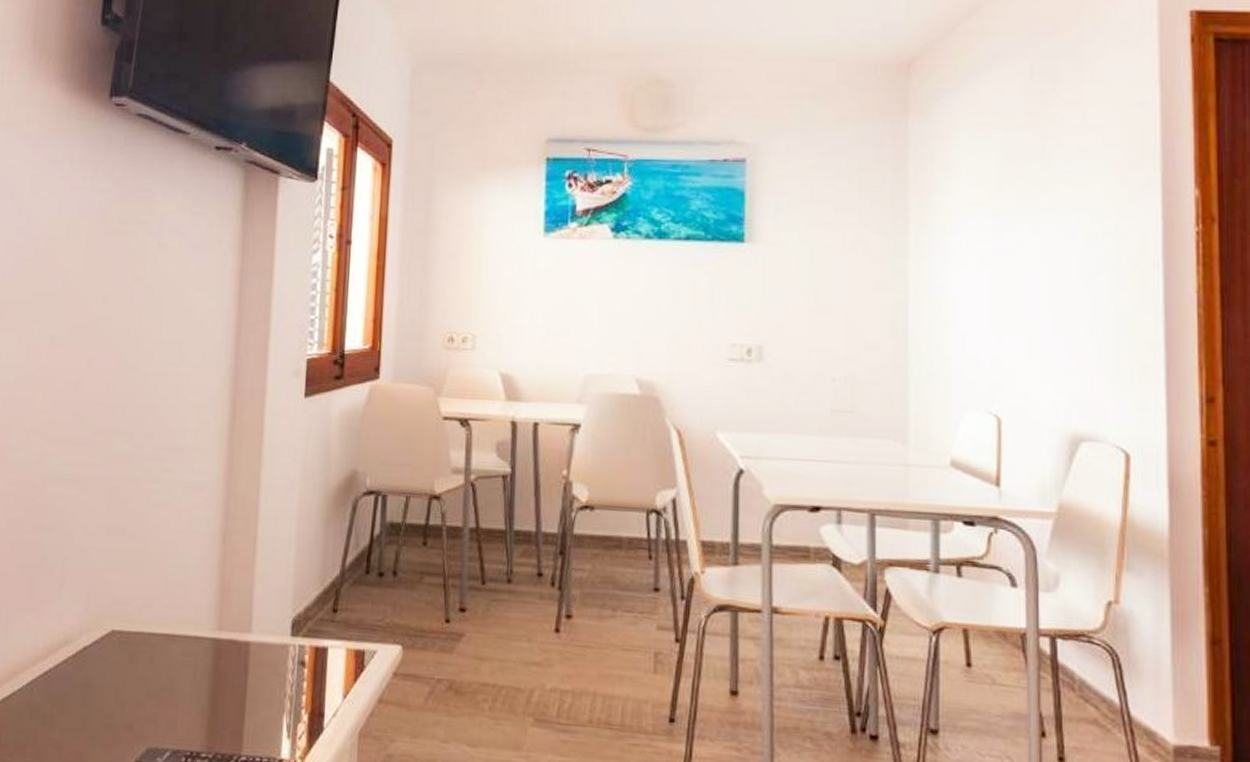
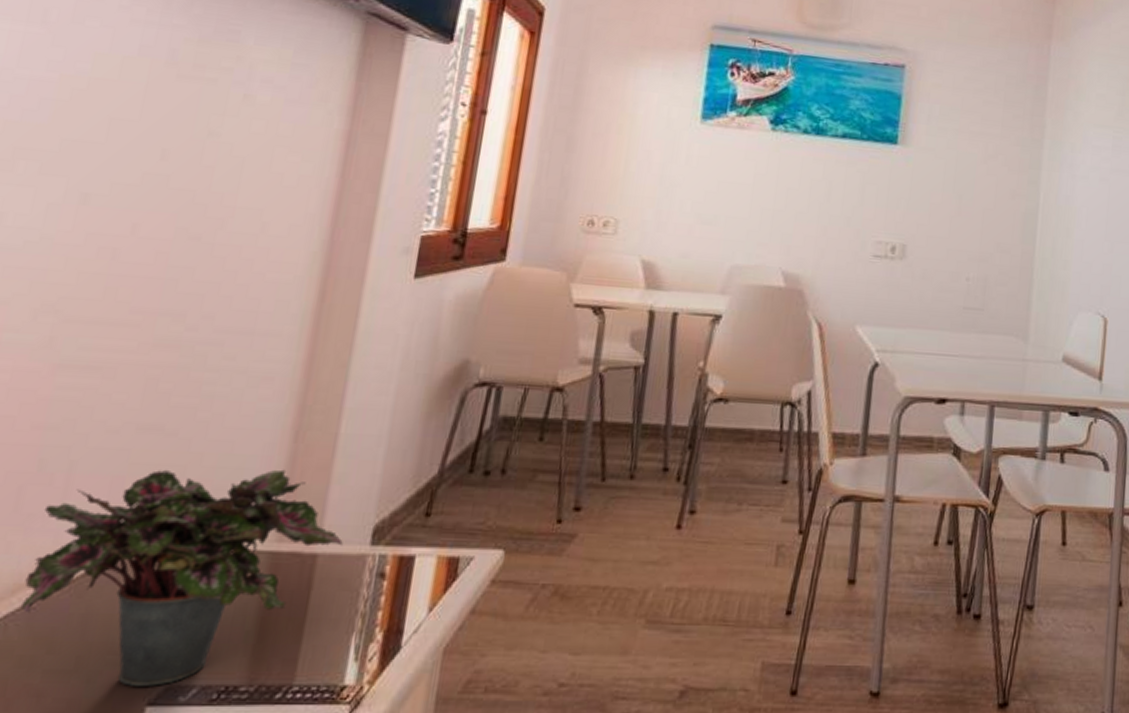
potted plant: none [41,565,269,747] -> present [21,469,343,686]

